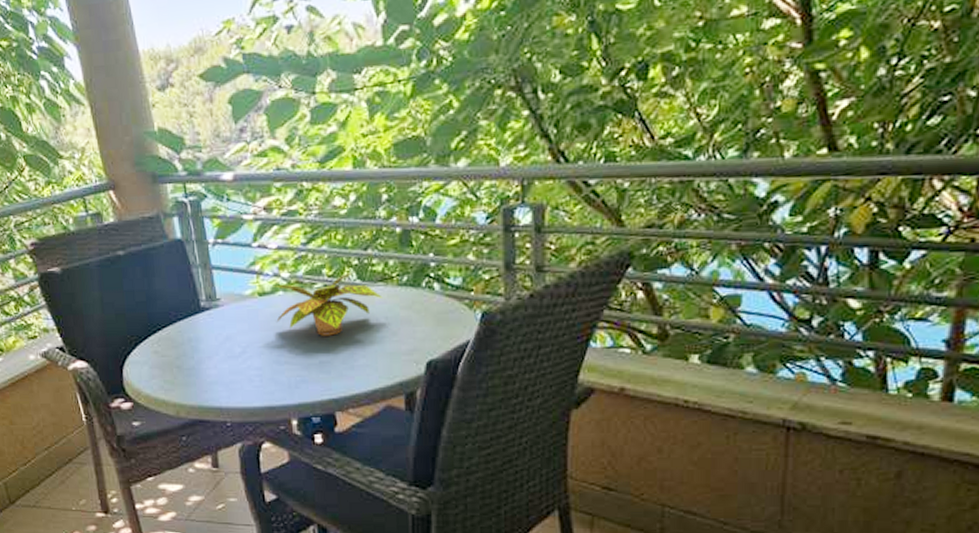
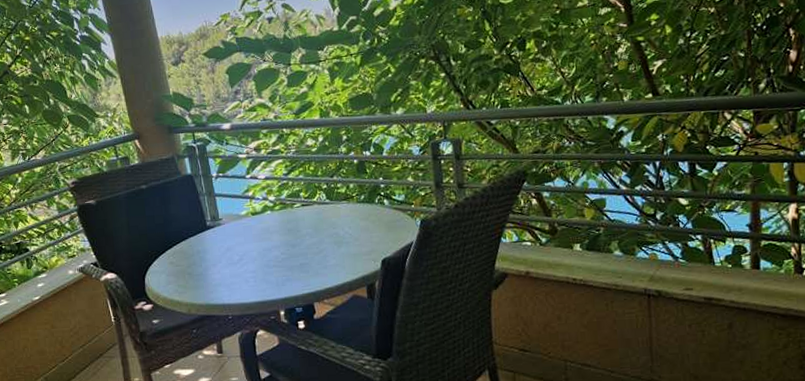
plant: present [272,272,383,336] -> none [262,194,346,244]

